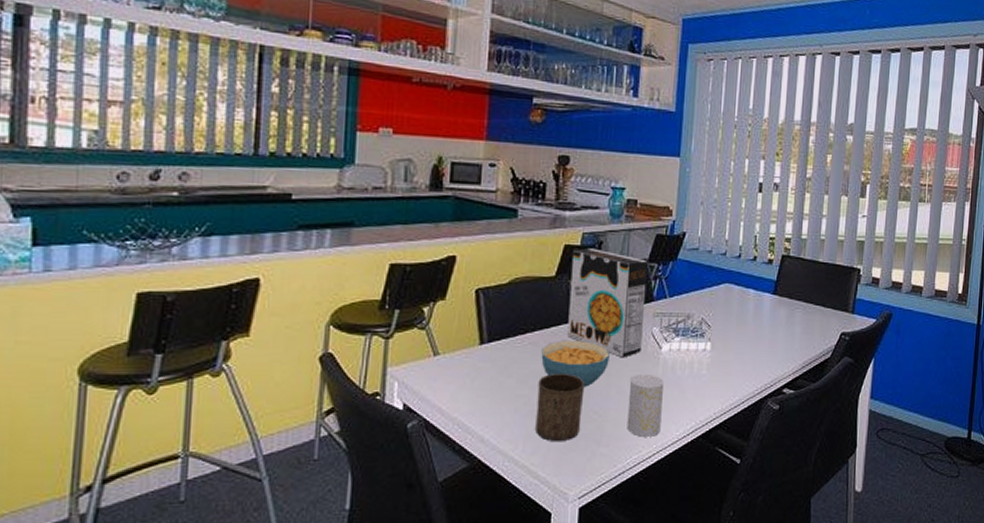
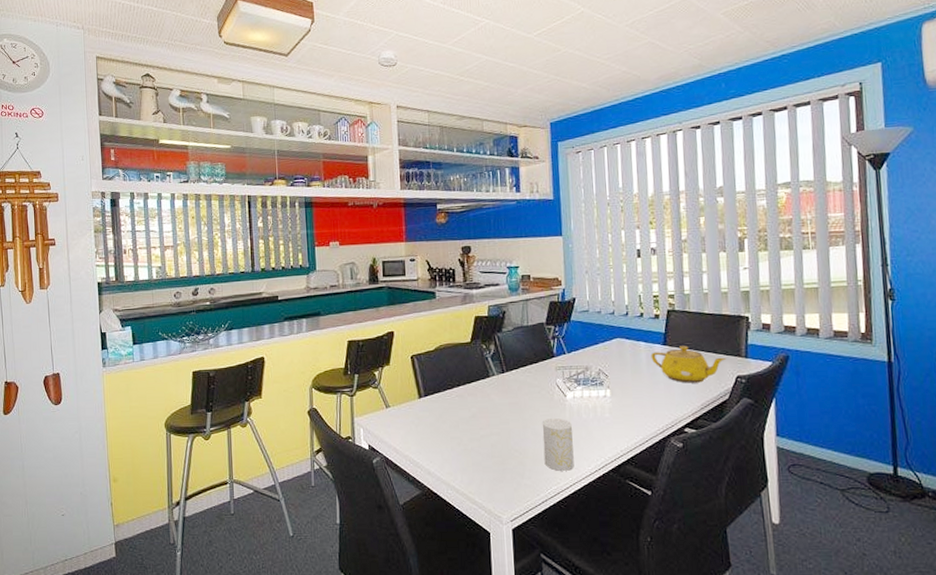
cup: present [535,374,585,441] -> none [467,419,506,474]
cereal bowl: present [541,341,610,387] -> none [466,392,523,430]
cereal box: present [567,248,648,358] -> none [482,317,549,405]
teapot: none [758,296,834,338] -> present [650,346,727,383]

